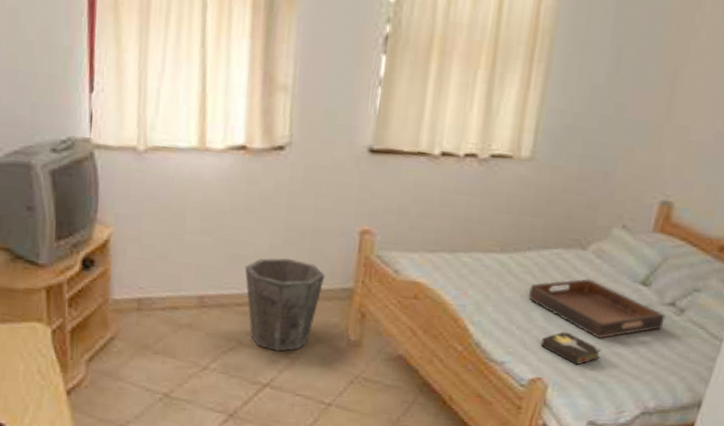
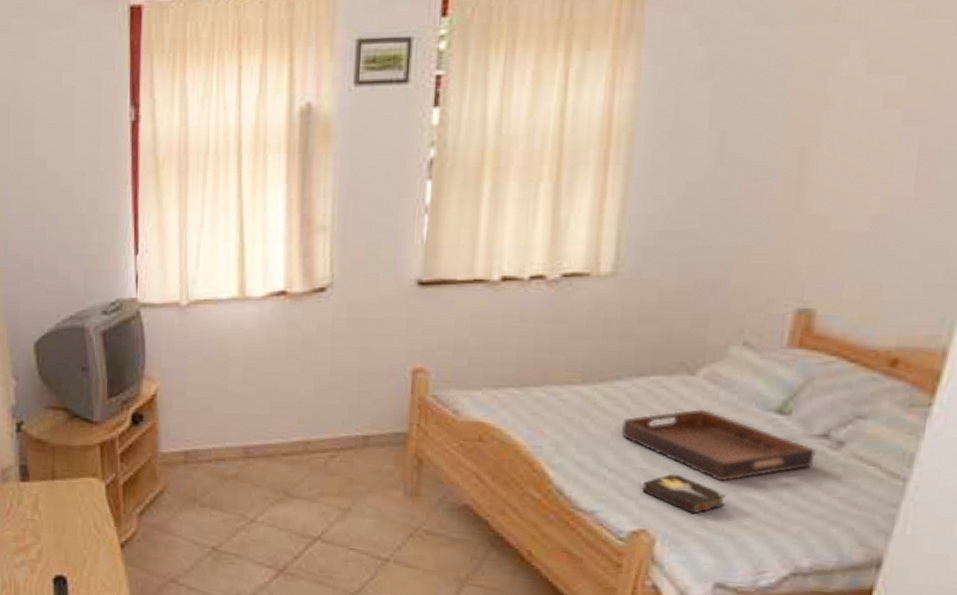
waste bin: present [244,258,326,351] -> none [289,403,376,503]

